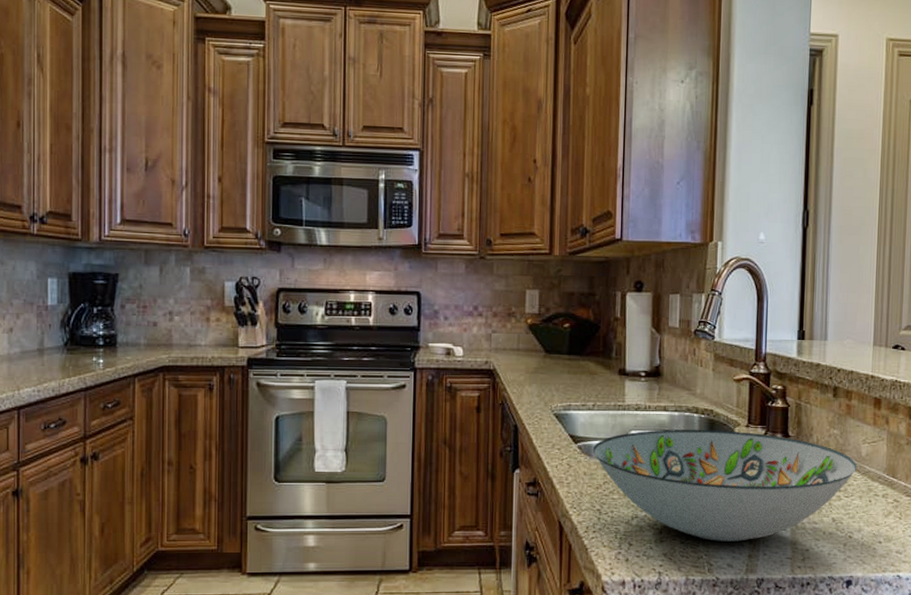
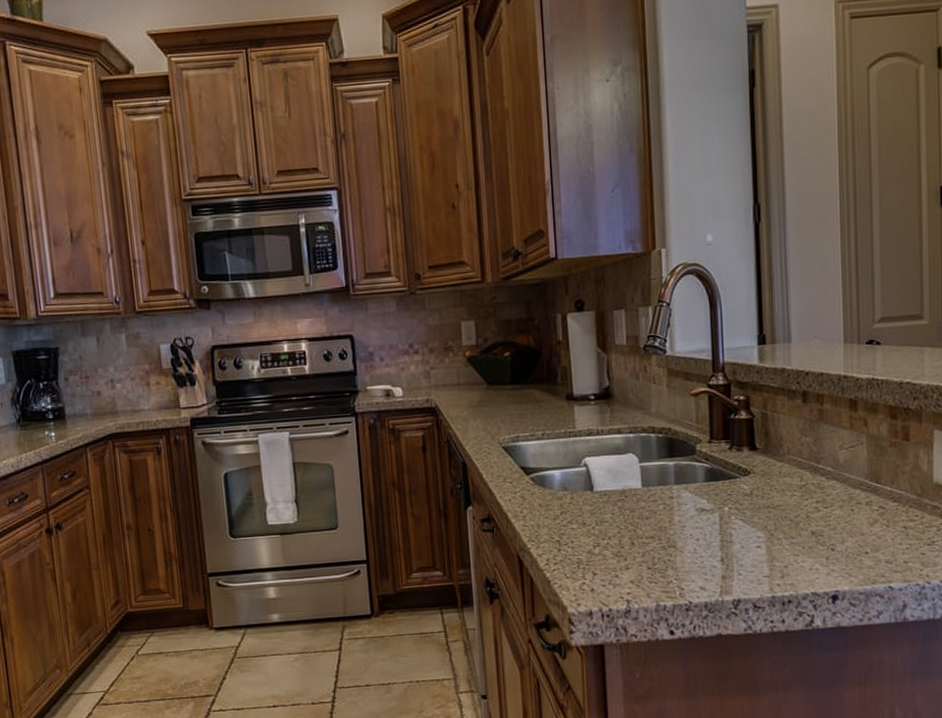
decorative bowl: present [592,429,858,542] -> none [545,448,835,565]

